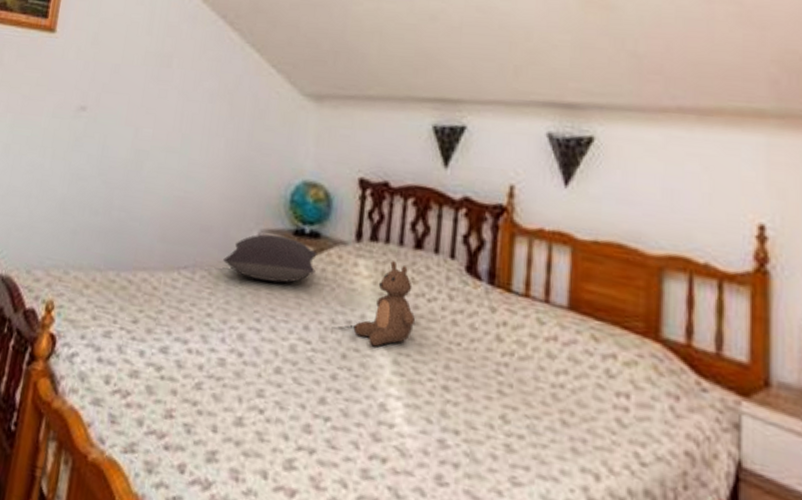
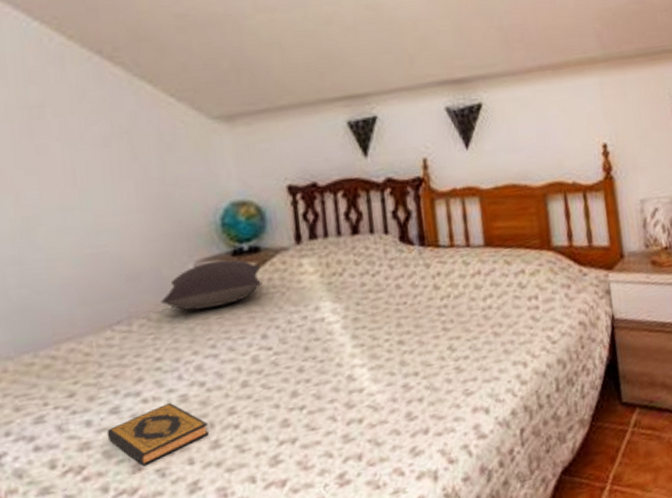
hardback book: none [153,360,237,415] -> present [107,402,209,466]
teddy bear: present [355,261,416,347] -> none [311,251,365,331]

